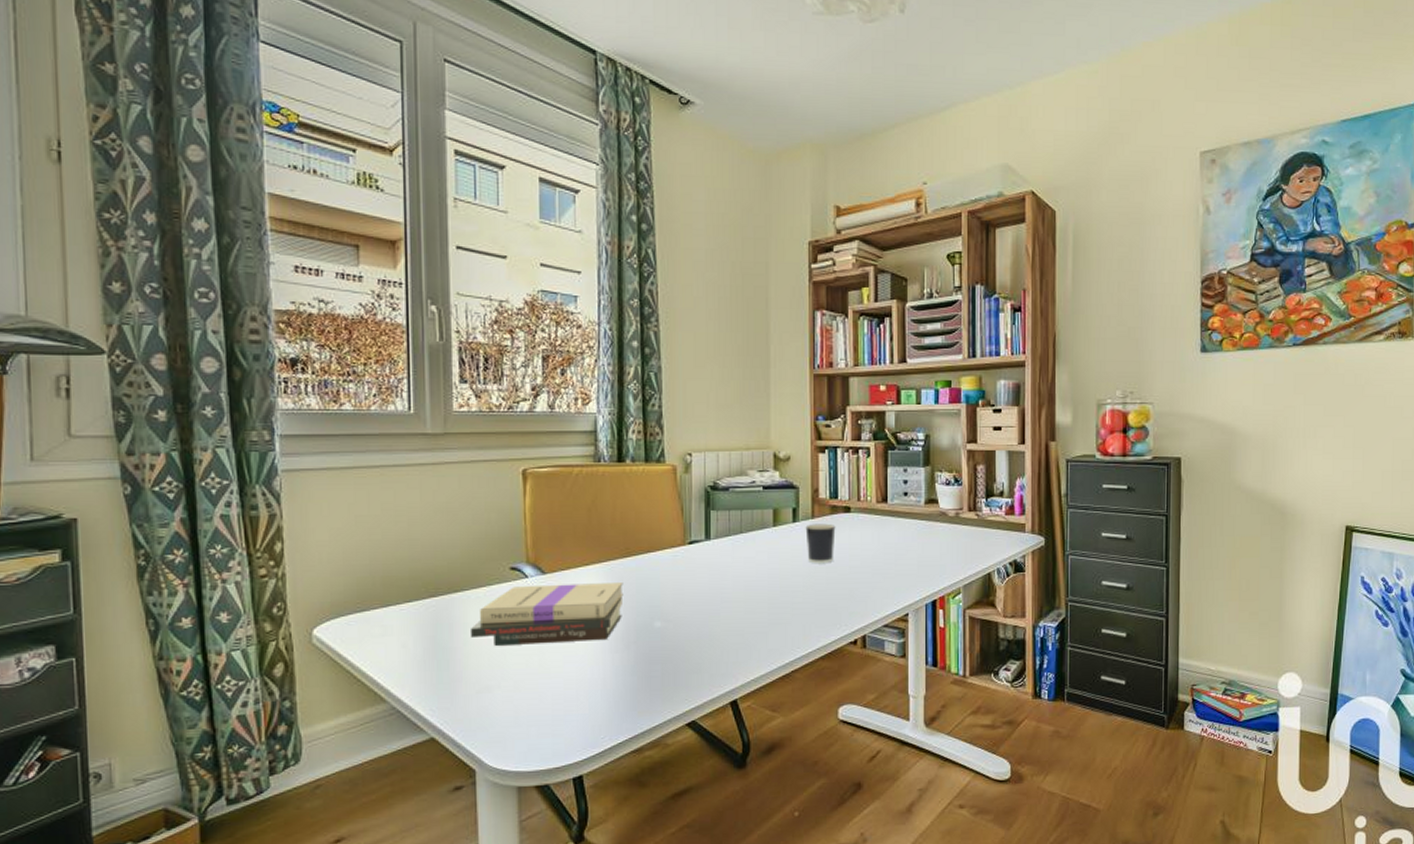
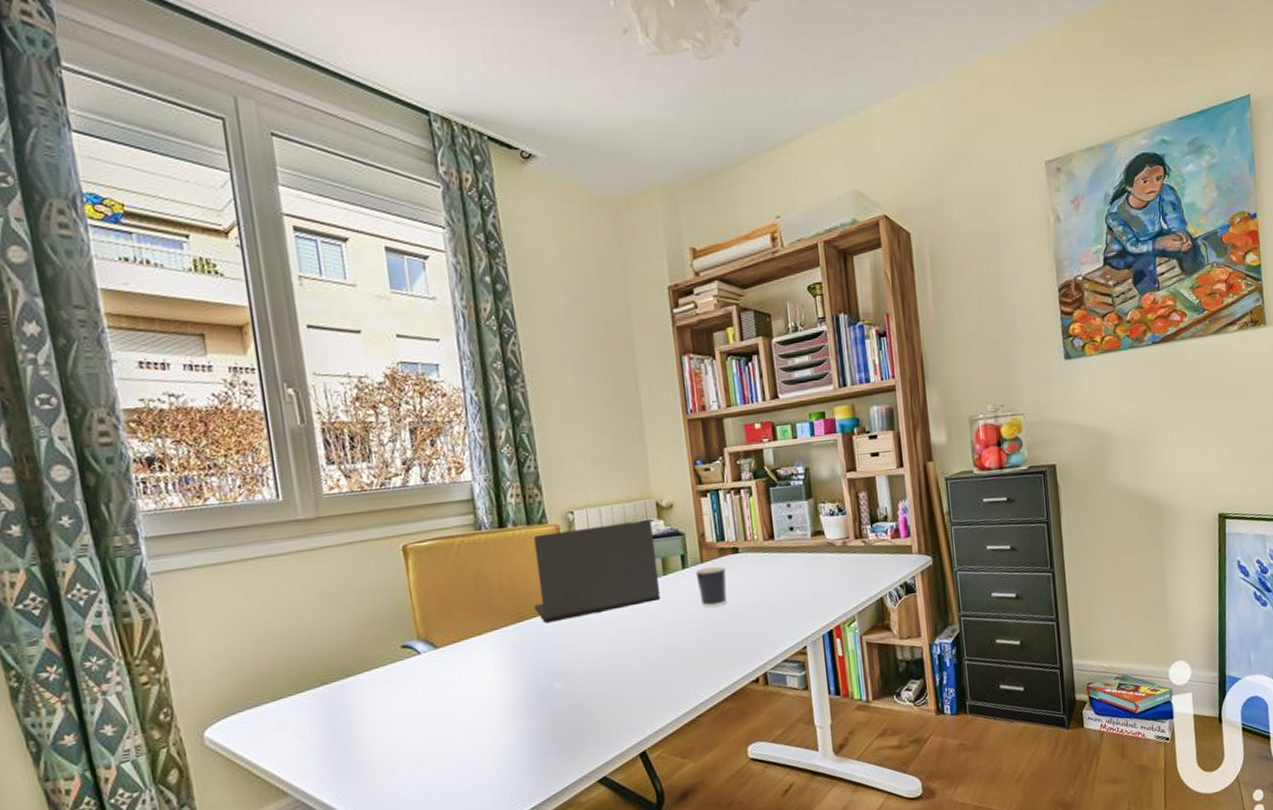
books: present [469,583,624,646] -> none [367,648,521,726]
laptop: none [643,469,769,561] -> present [533,519,661,624]

